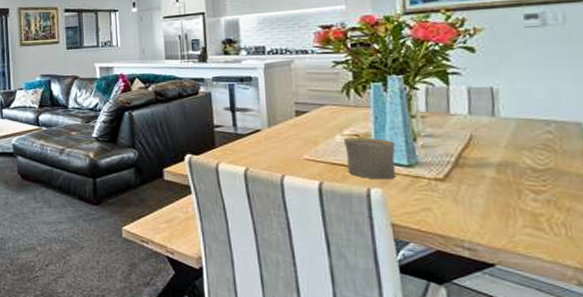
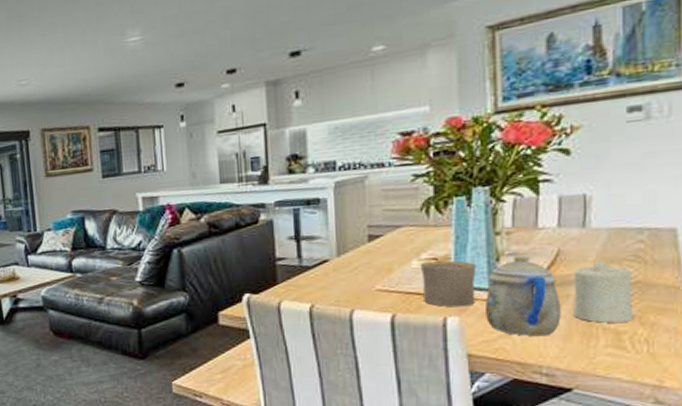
teapot: none [405,137,479,213] -> present [486,255,561,337]
candle: none [487,147,549,205] -> present [573,260,633,323]

